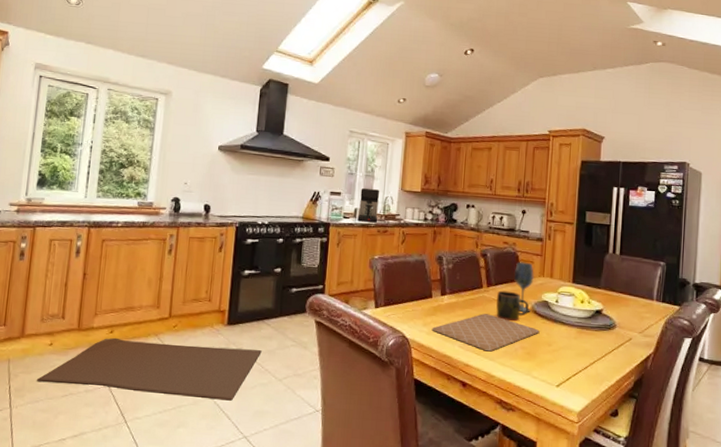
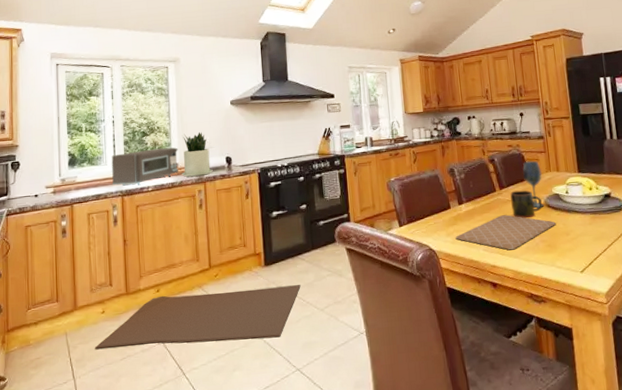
microwave: none [81,182,156,219] -> present [111,147,179,186]
planter: none [155,172,189,220] -> present [182,132,213,177]
coffee maker: present [357,187,380,223] -> none [368,116,388,149]

